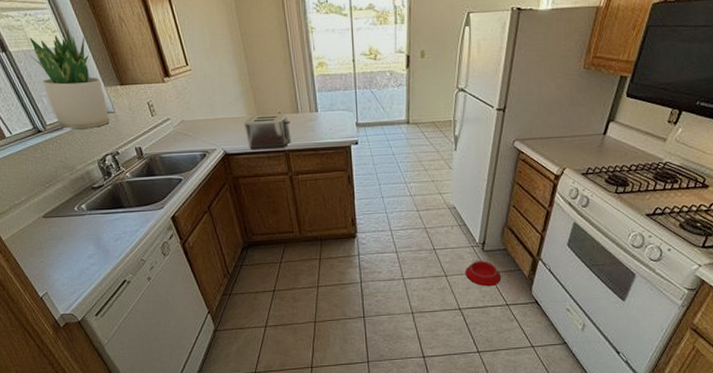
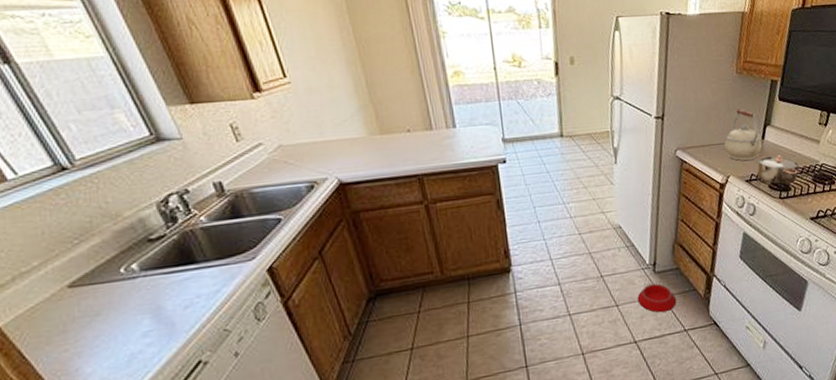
planter: present [29,30,109,130] -> none [48,34,174,164]
toaster: present [243,114,291,150] -> none [362,131,425,177]
kettle: none [563,103,605,155] -> present [723,108,763,161]
cooking pot: none [594,151,641,181] -> present [756,155,800,186]

